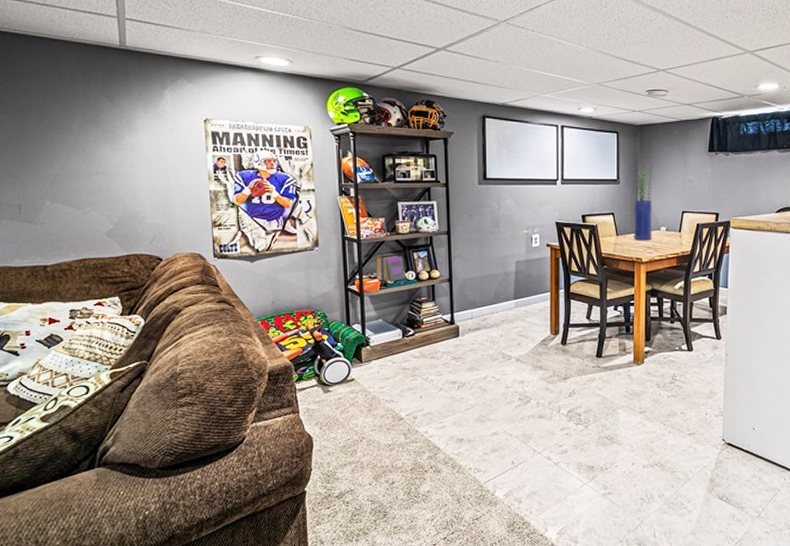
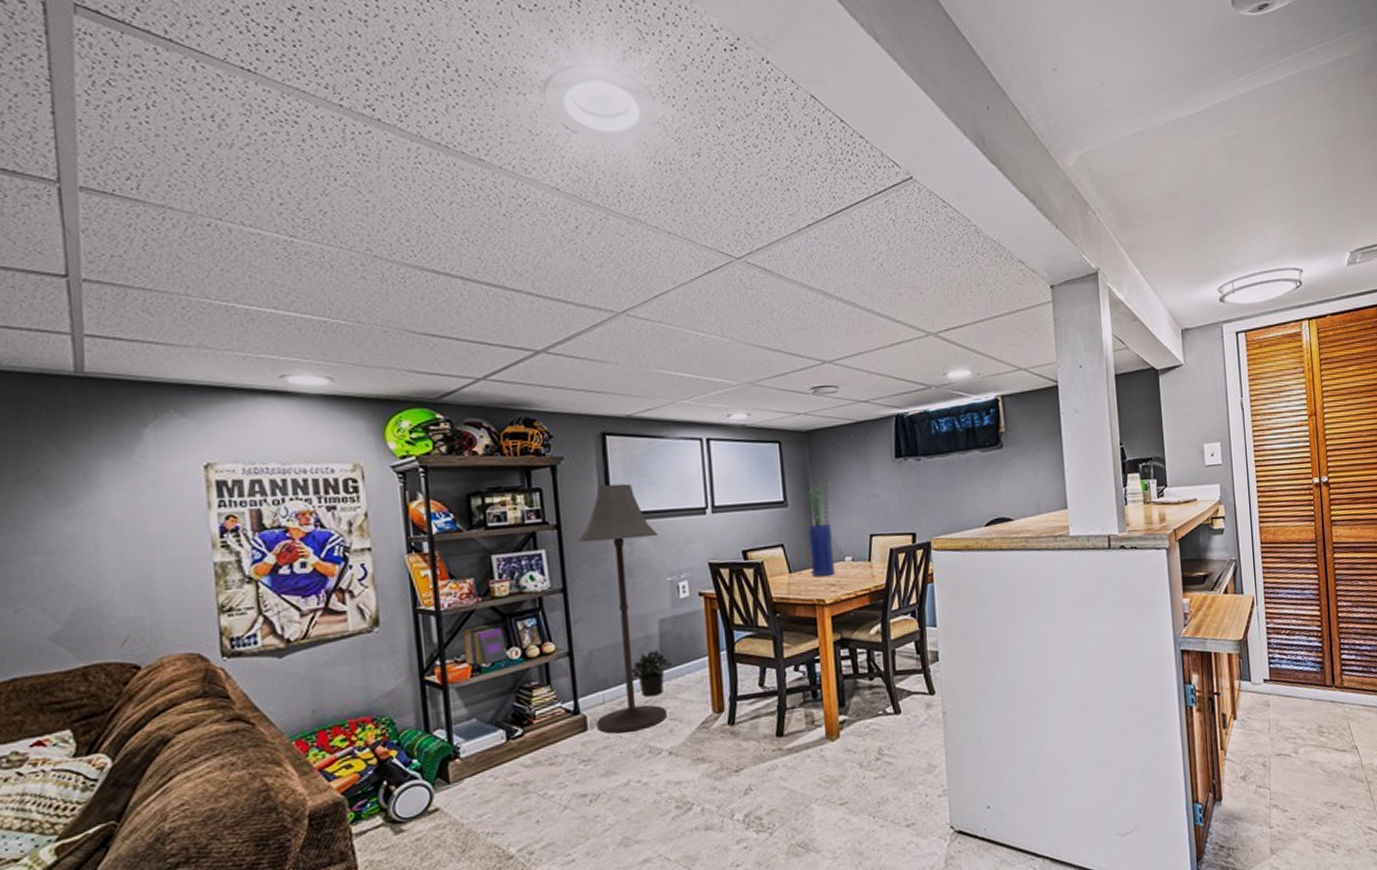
floor lamp: none [460,156,520,342] -> present [578,483,667,734]
potted plant: none [494,283,523,318] -> present [632,649,672,698]

